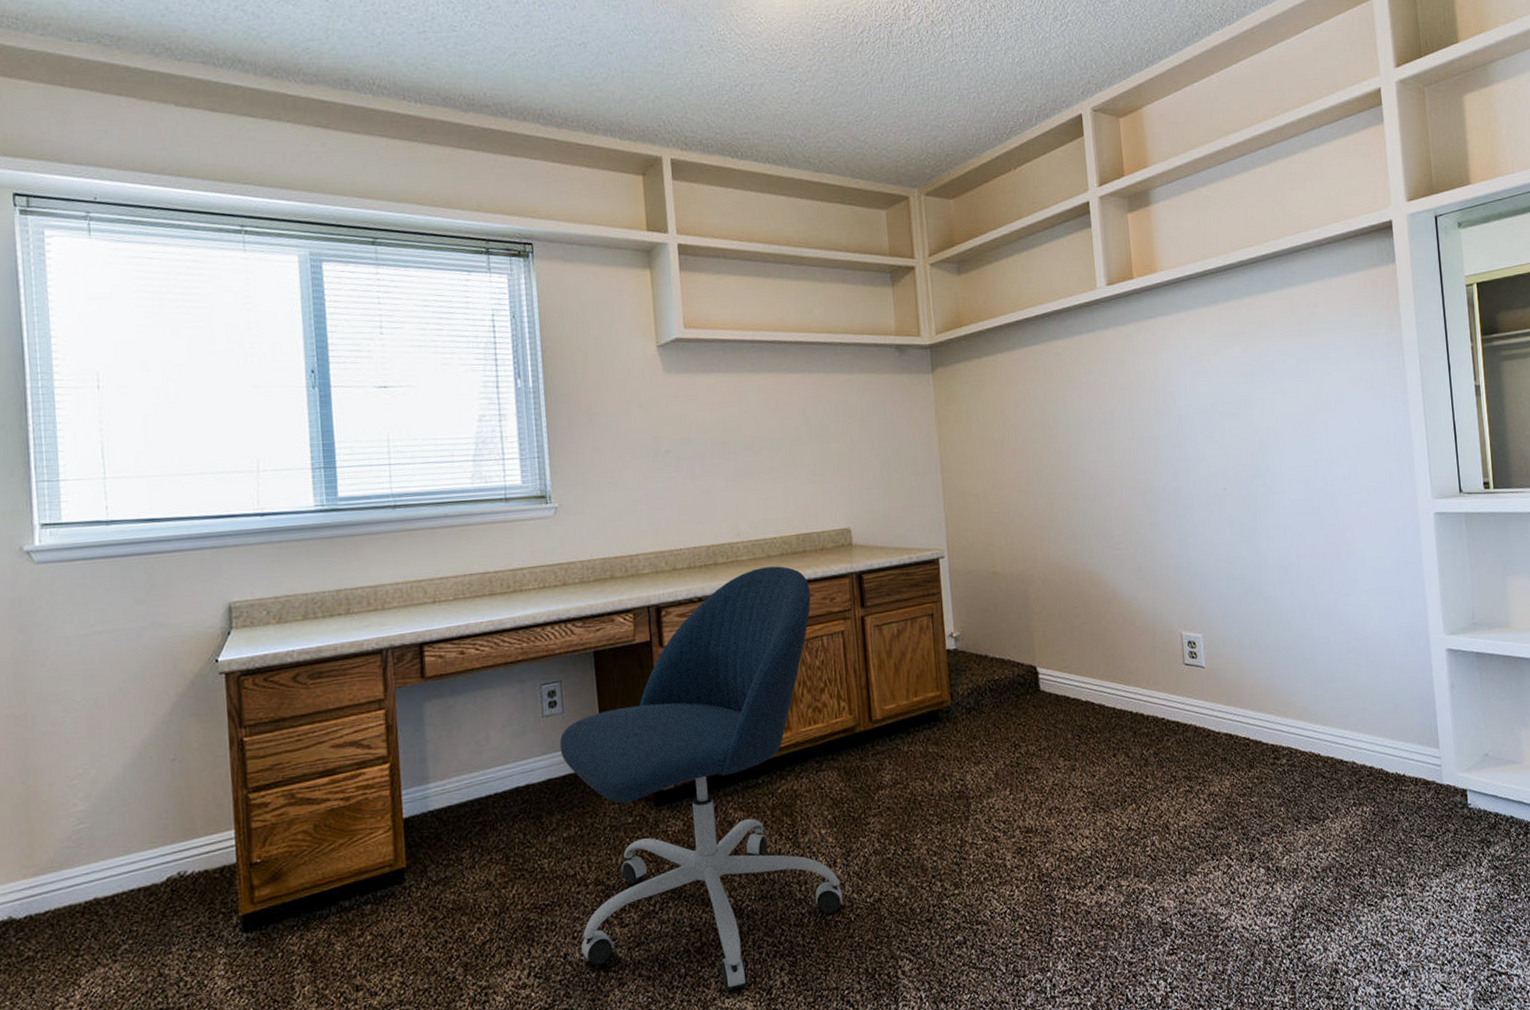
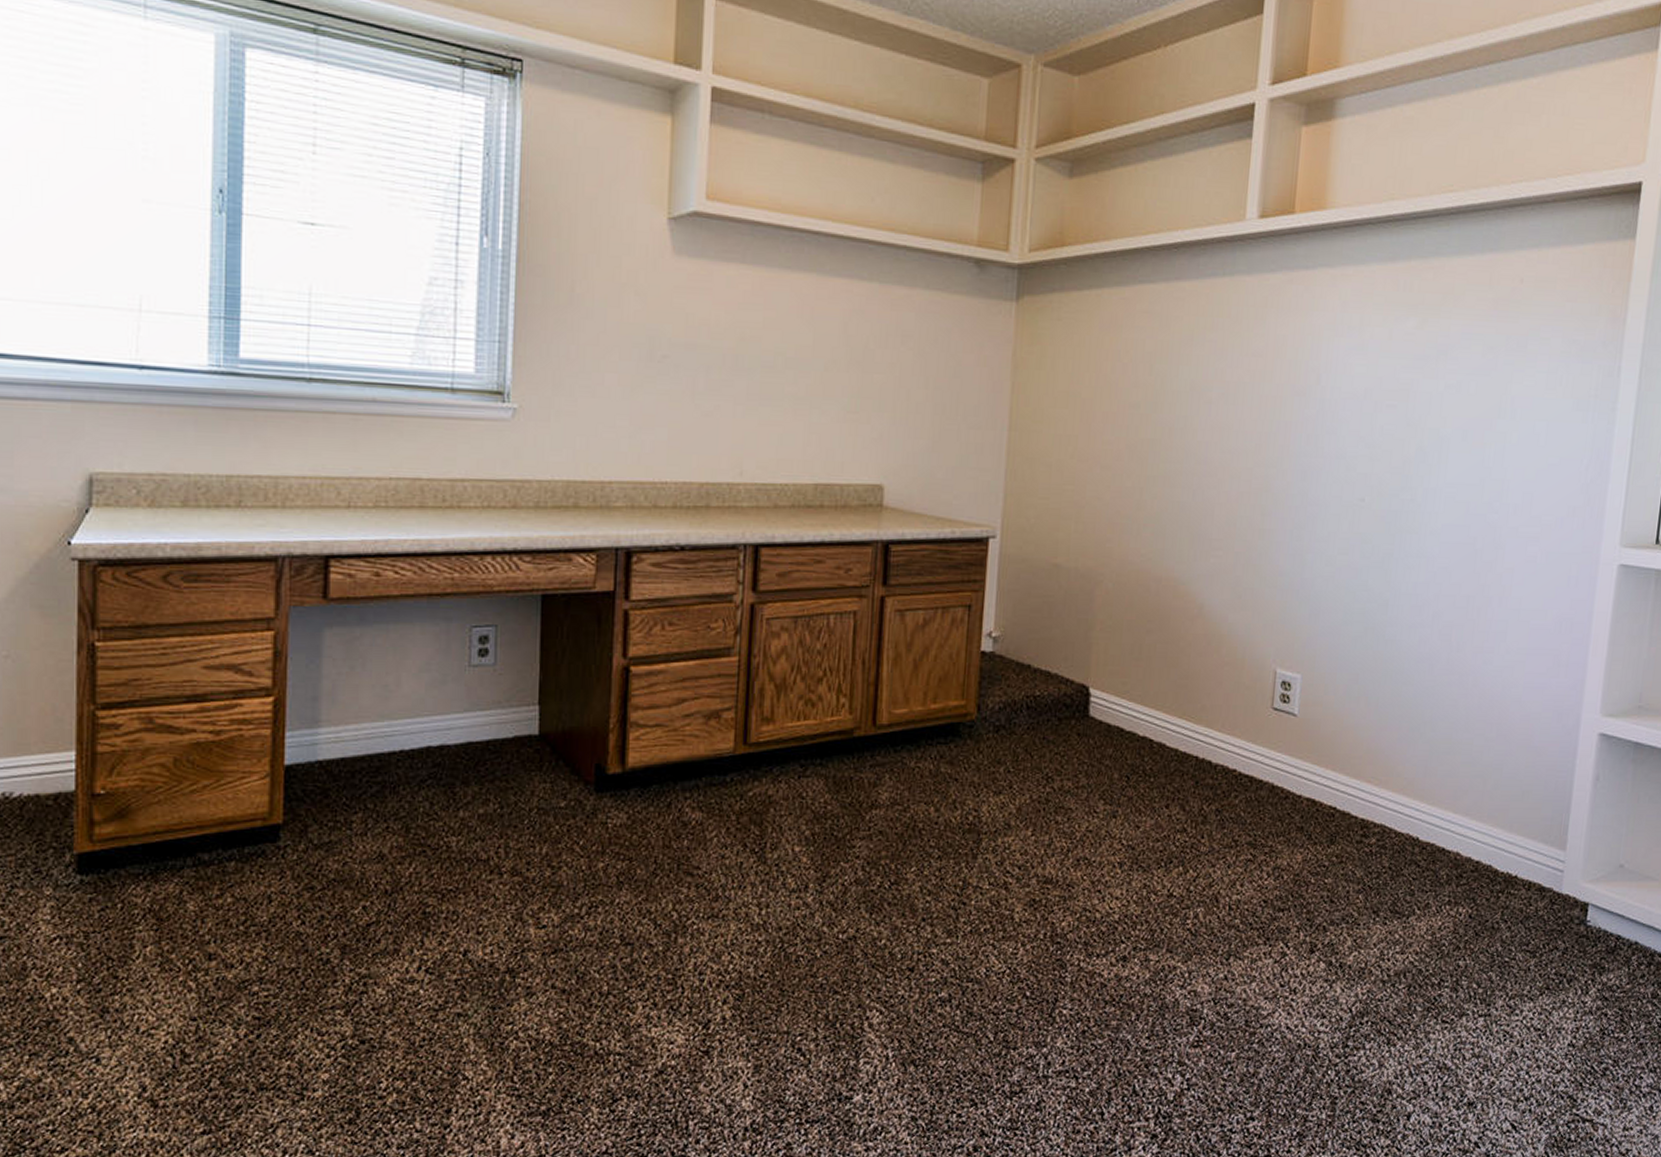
office chair: present [559,566,843,992] -> none [485,519,822,1020]

